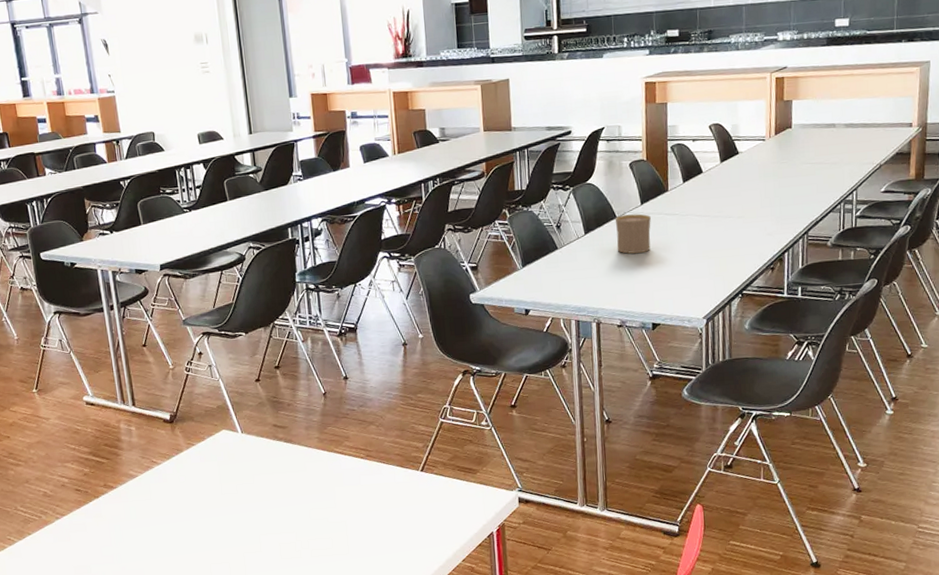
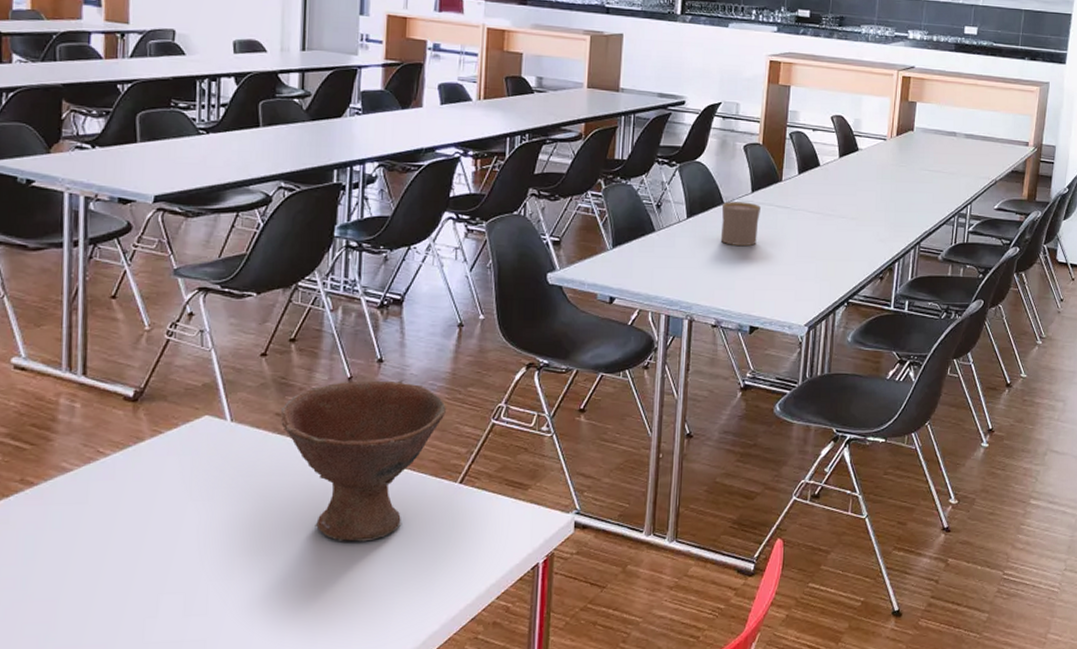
bowl: none [276,392,403,520] -> present [280,380,446,542]

